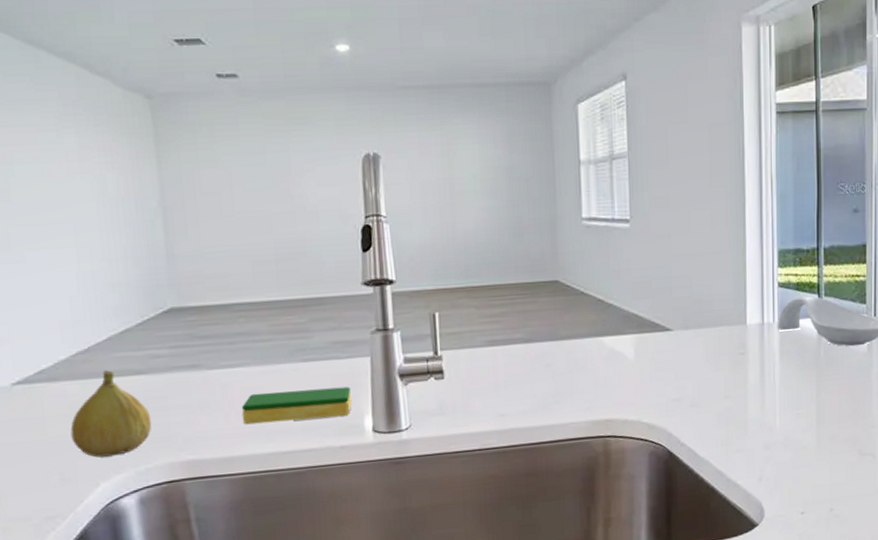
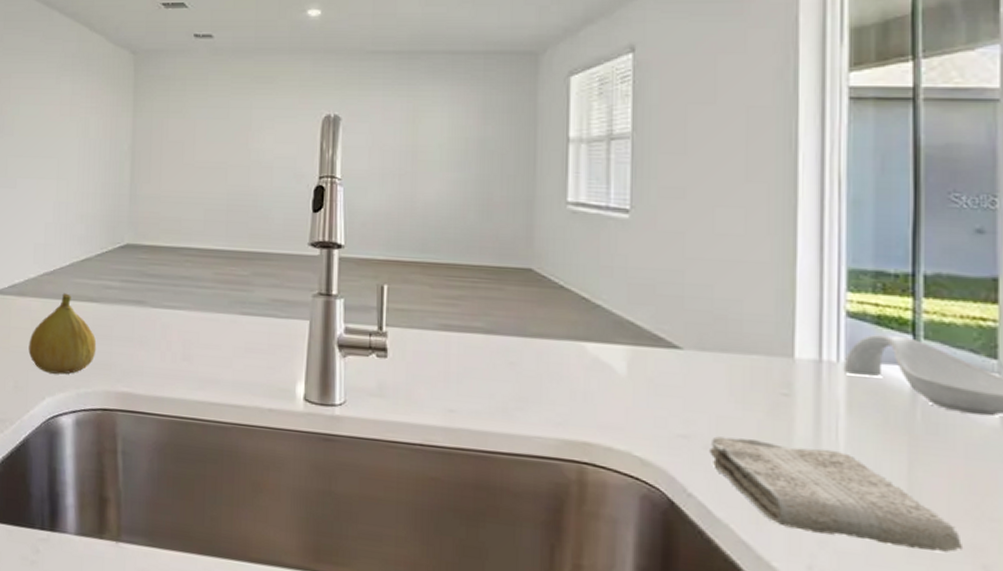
dish sponge: present [241,386,352,425] -> none [176,338,286,378]
washcloth: none [694,389,848,453] -> present [710,436,964,552]

